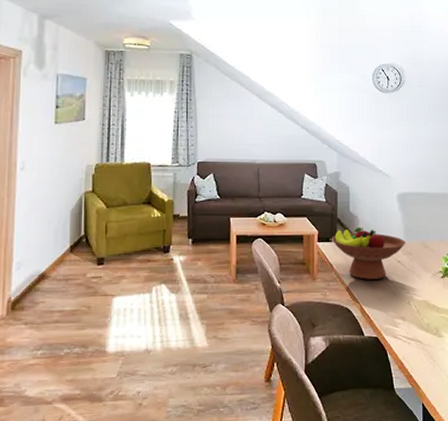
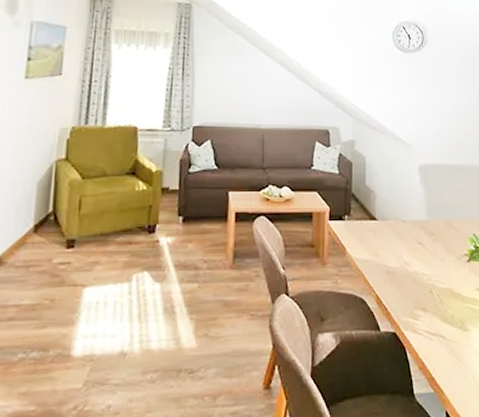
fruit bowl: present [331,227,406,280] -> none [344,203,428,264]

